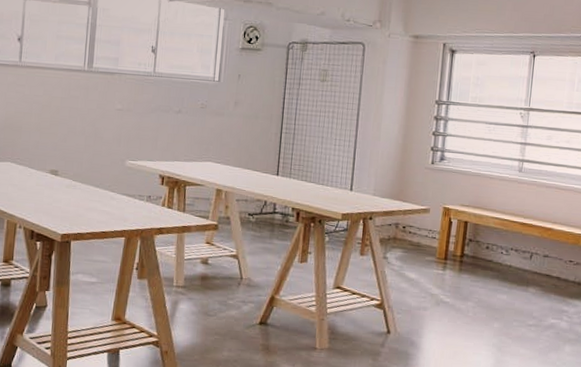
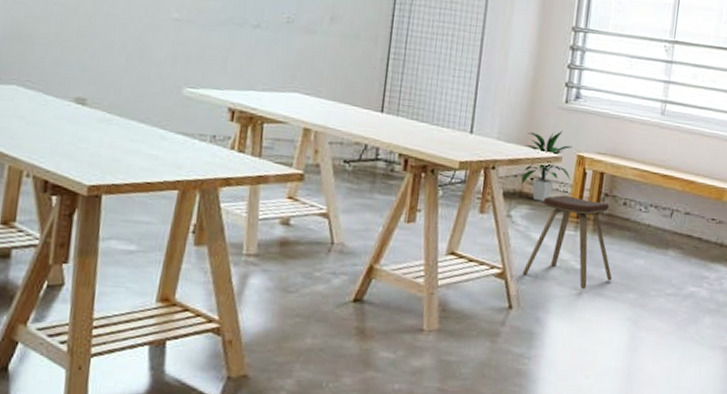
indoor plant: none [394,187,439,246] -> present [520,130,573,202]
music stool: none [398,240,478,319] -> present [522,195,613,290]

